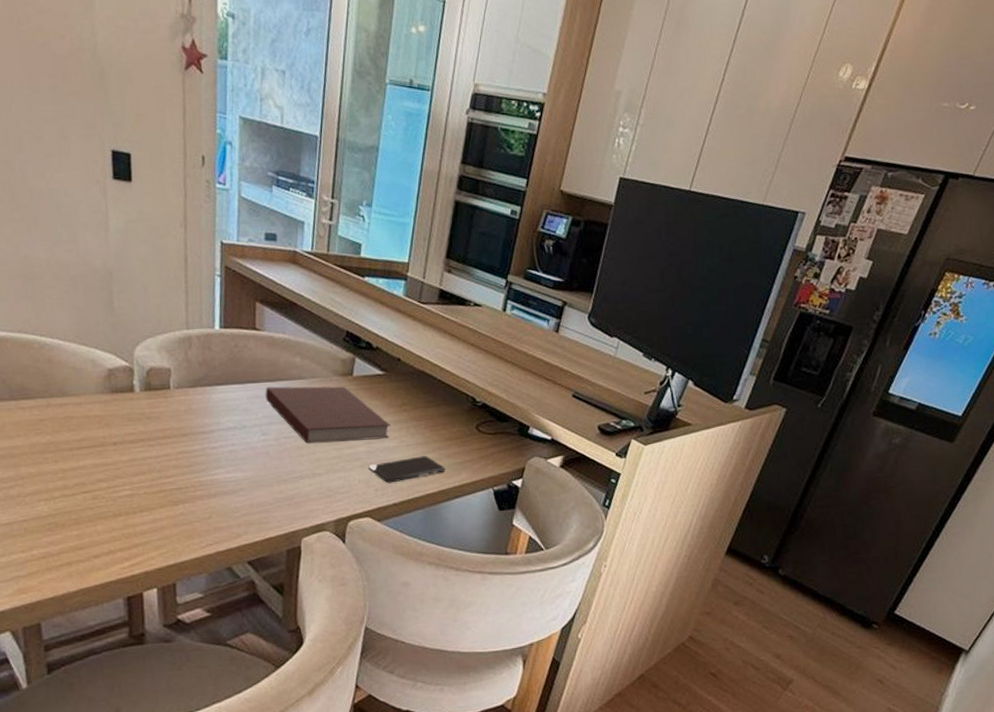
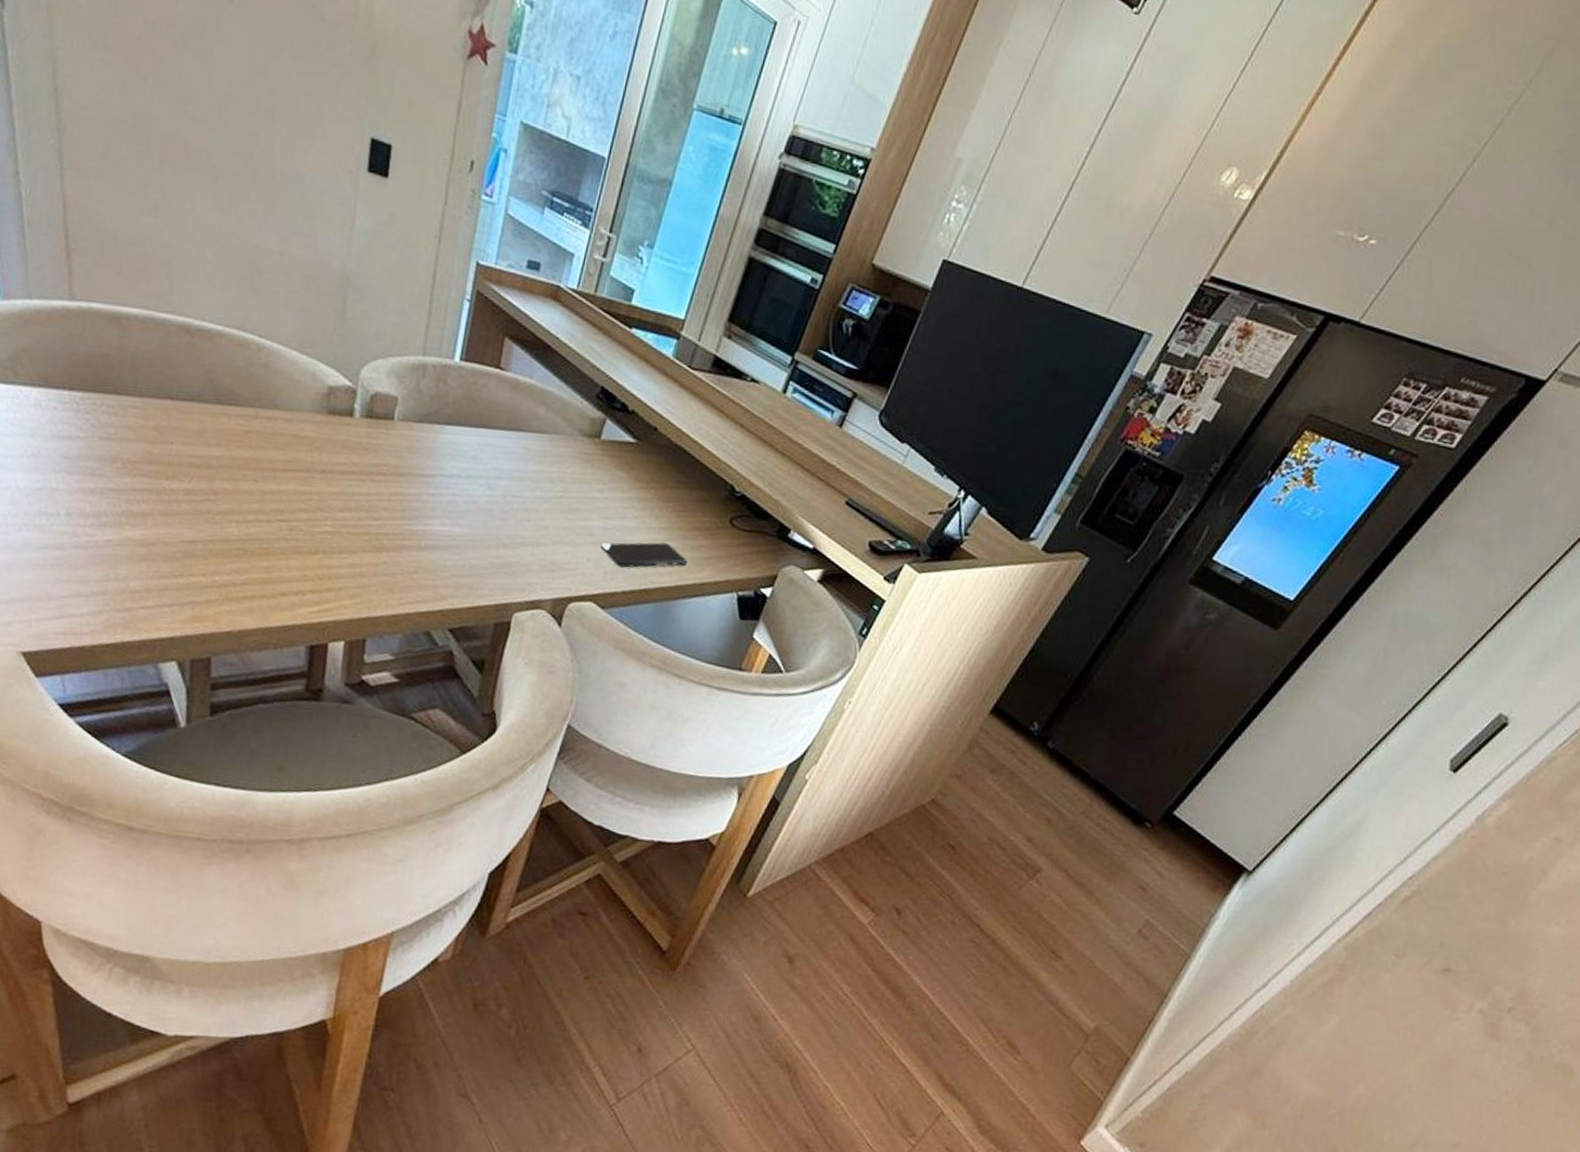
notebook: present [265,386,391,444] -> none [498,436,634,517]

